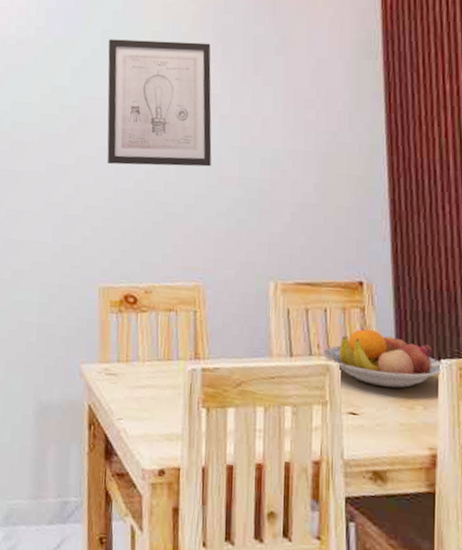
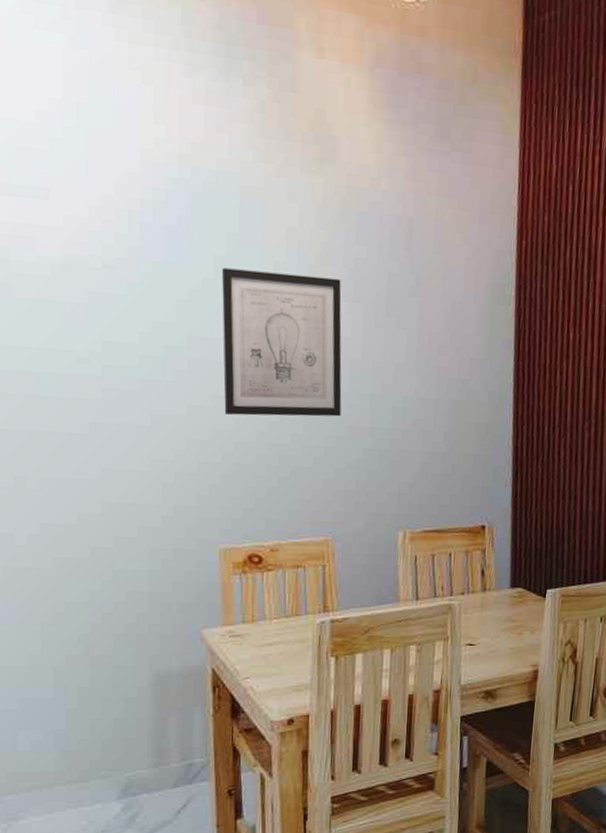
fruit bowl: present [323,328,443,388] -> none [446,568,549,618]

